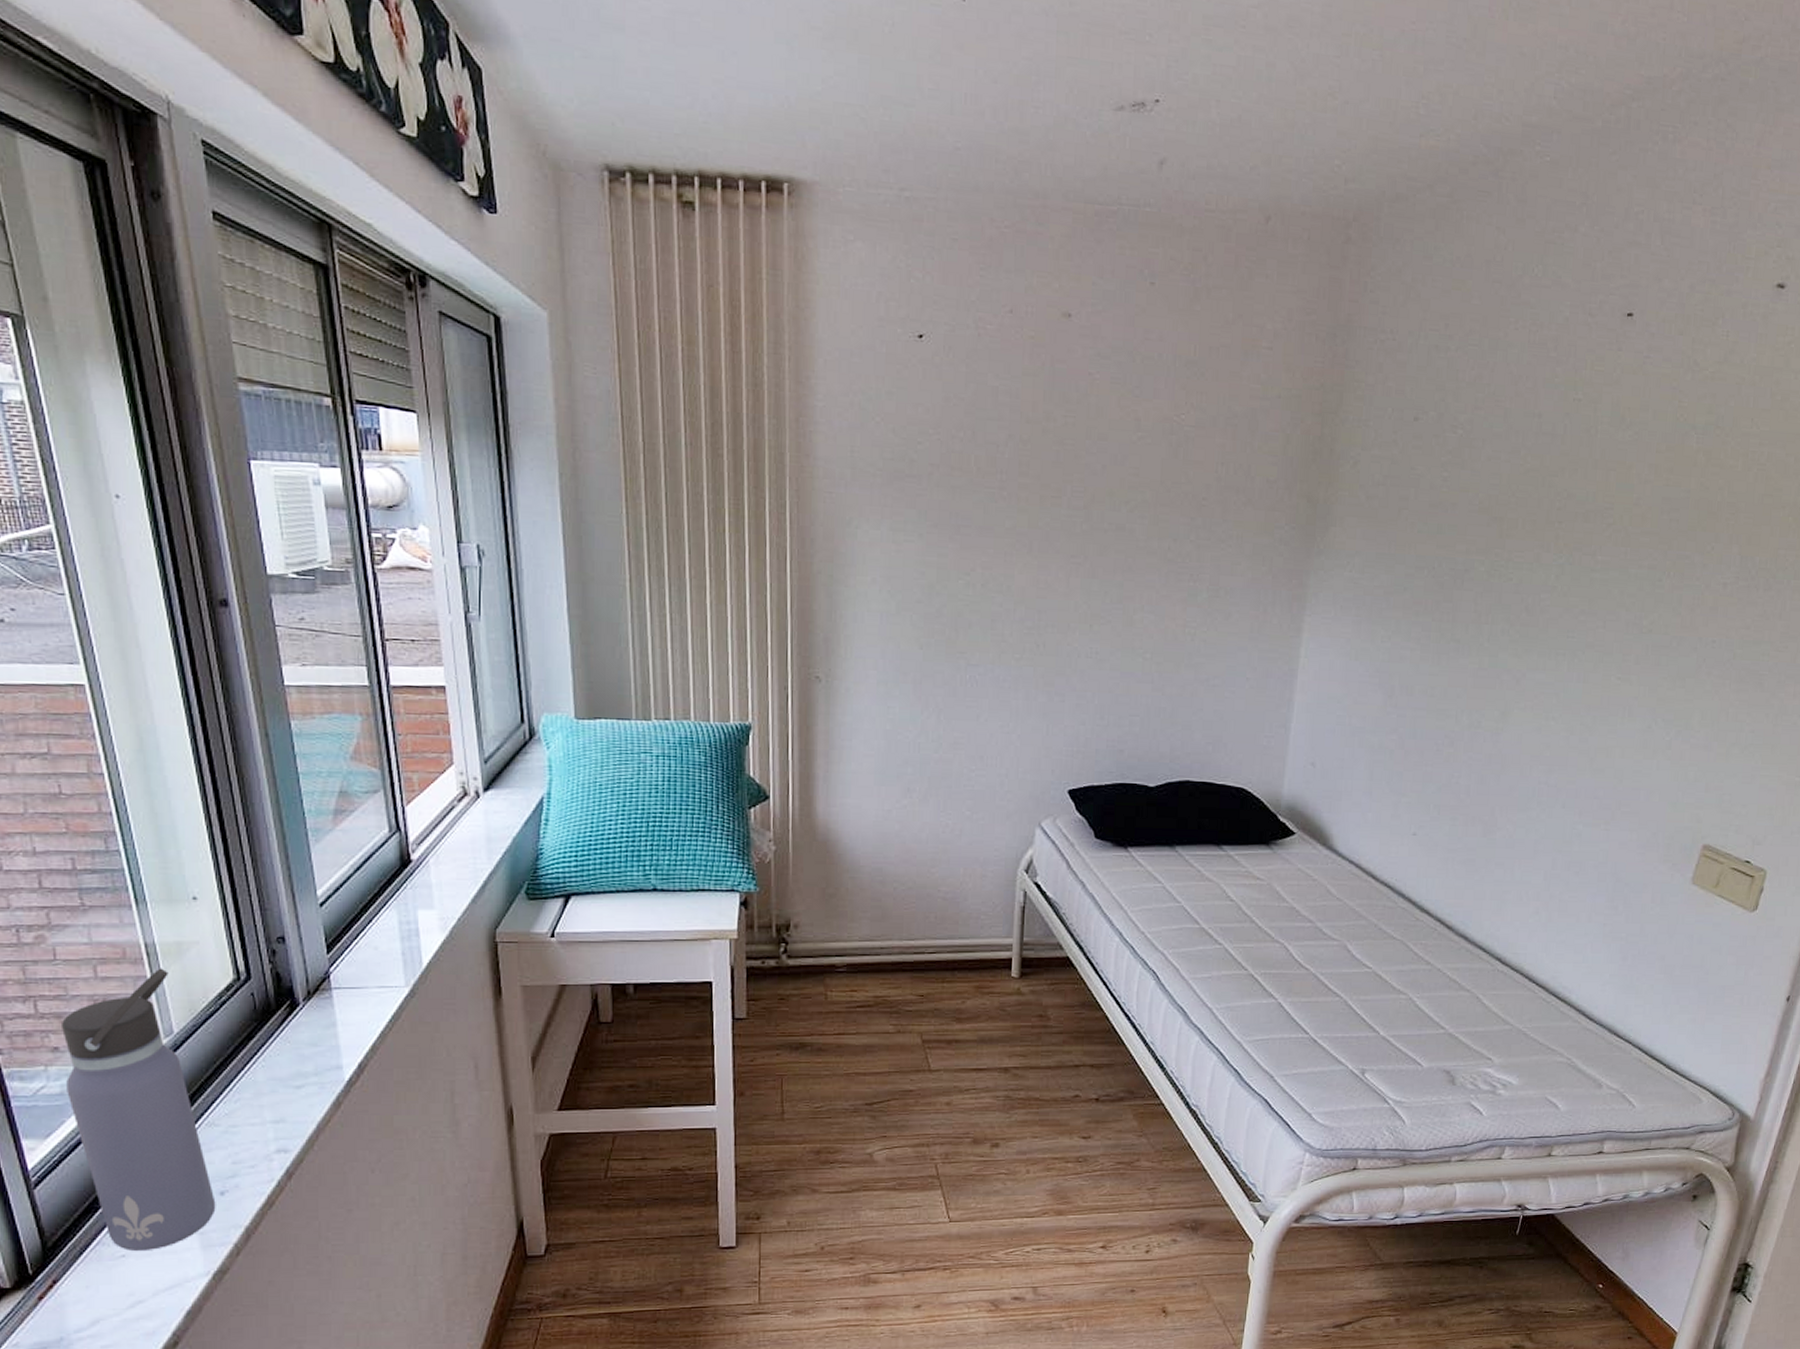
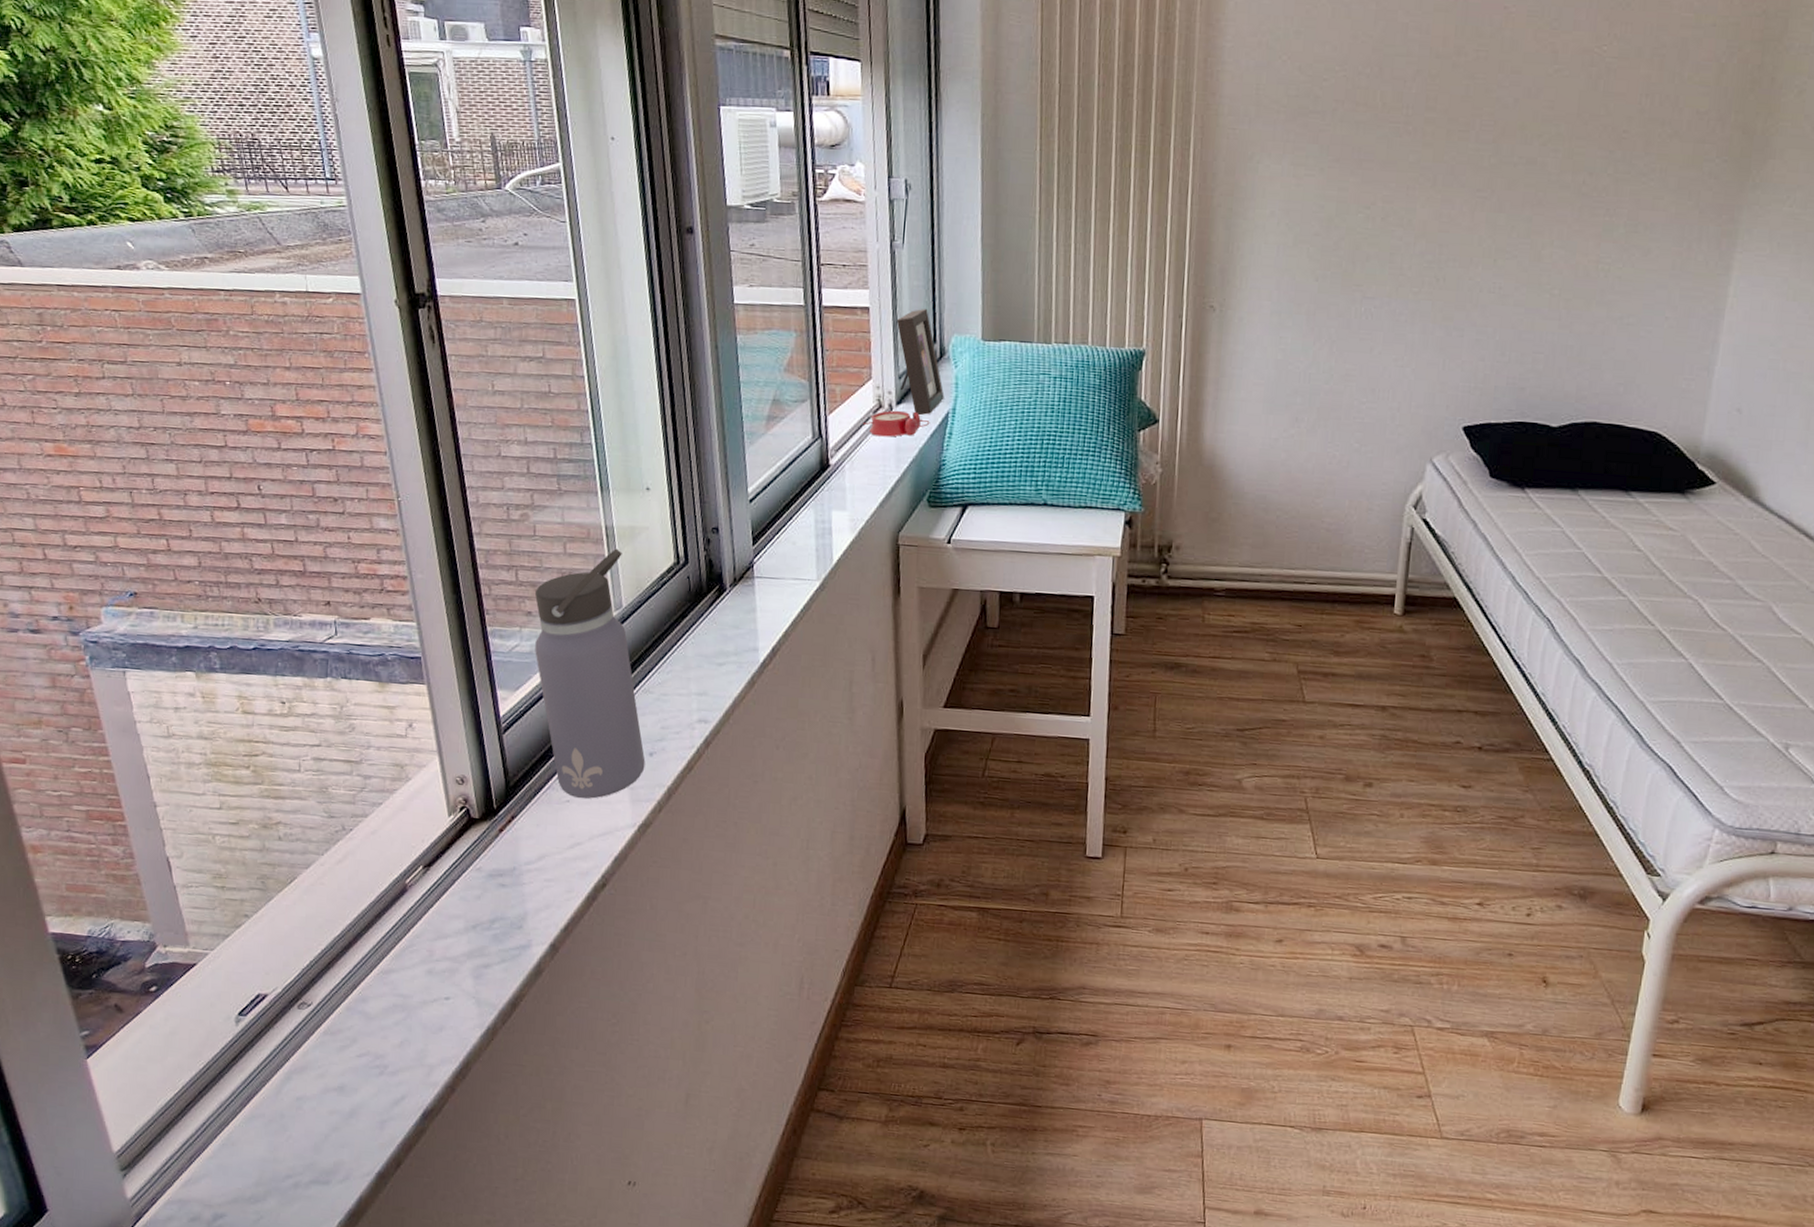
alarm clock: none [447,797,523,827] -> present [863,410,930,437]
picture frame: none [477,685,537,802] -> present [896,308,945,416]

